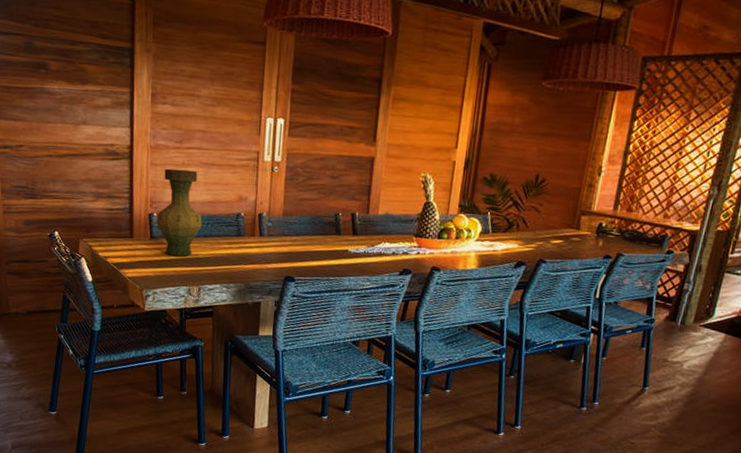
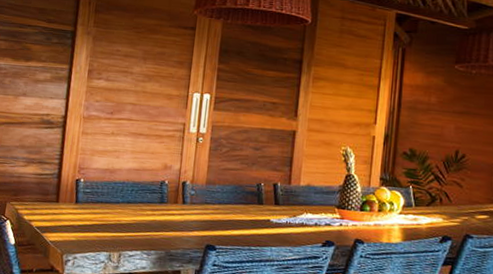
vase: present [157,168,202,256] -> none [83,137,127,222]

